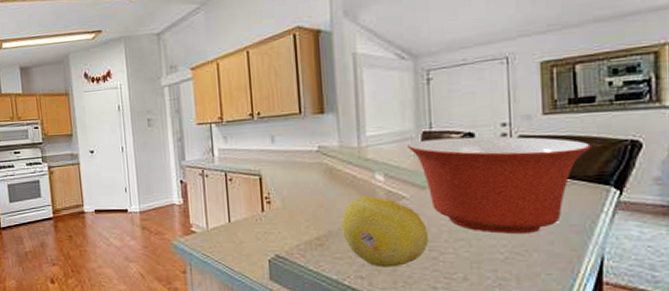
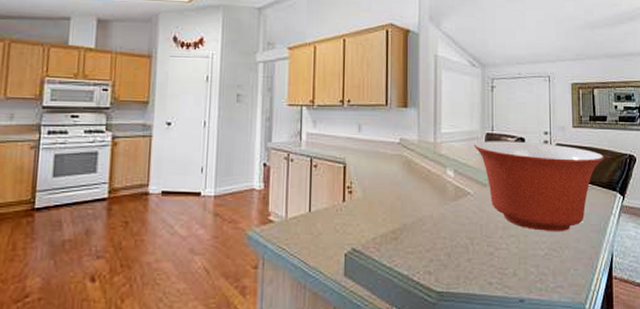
fruit: present [342,195,428,267] -> none [416,190,487,263]

